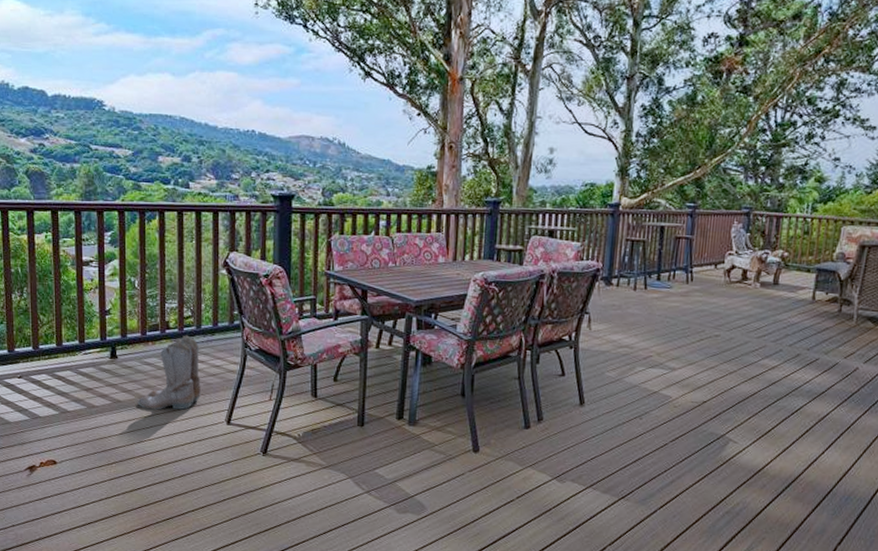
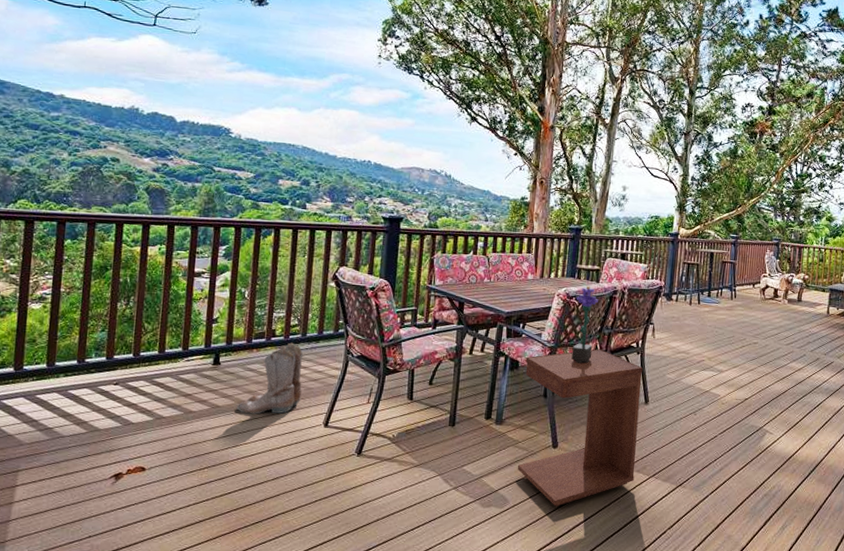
side table: none [434,342,577,516] -> present [517,349,643,507]
potted flower: none [492,269,523,359] -> present [571,286,599,364]

